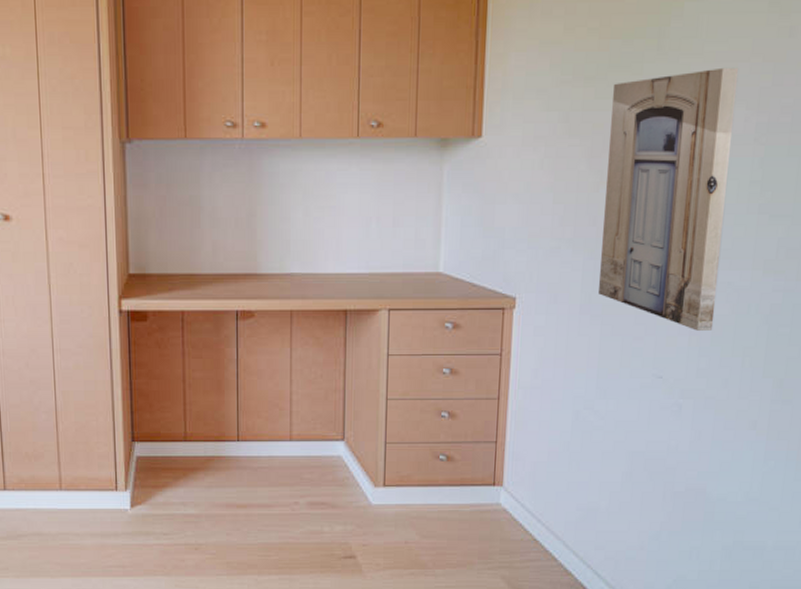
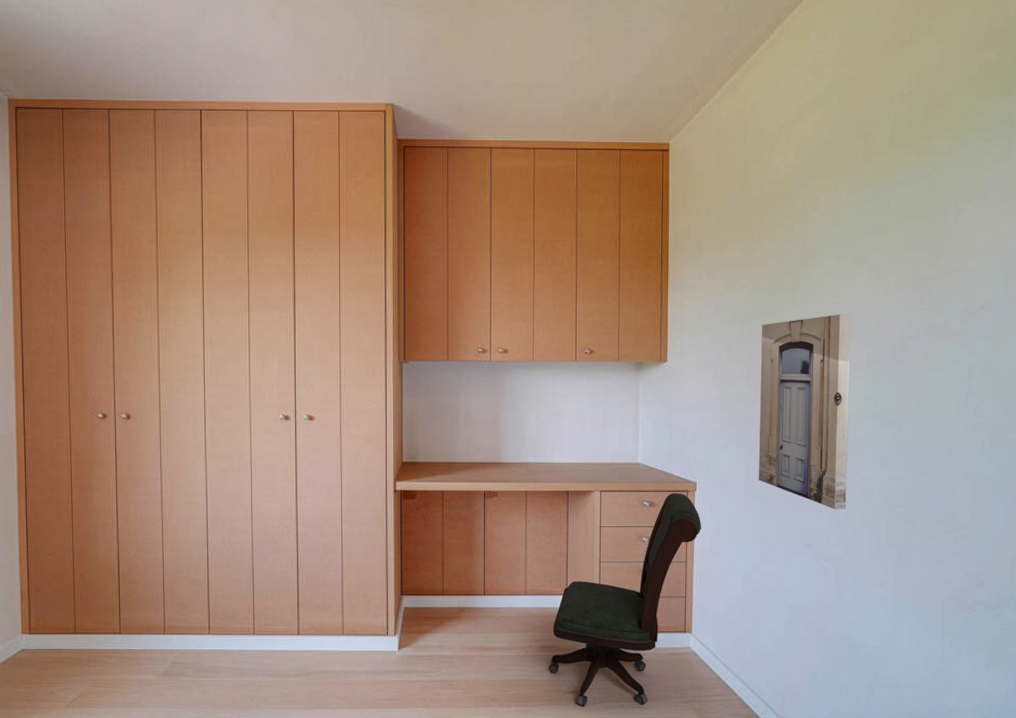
office chair: none [319,311,521,574] -> present [548,493,702,707]

